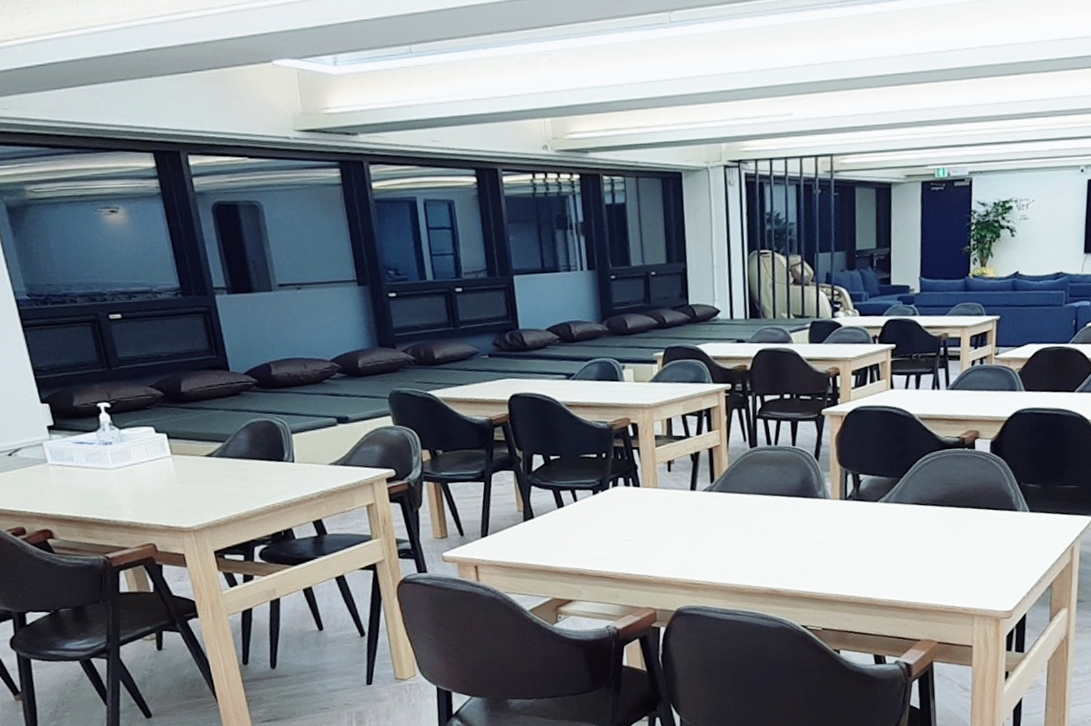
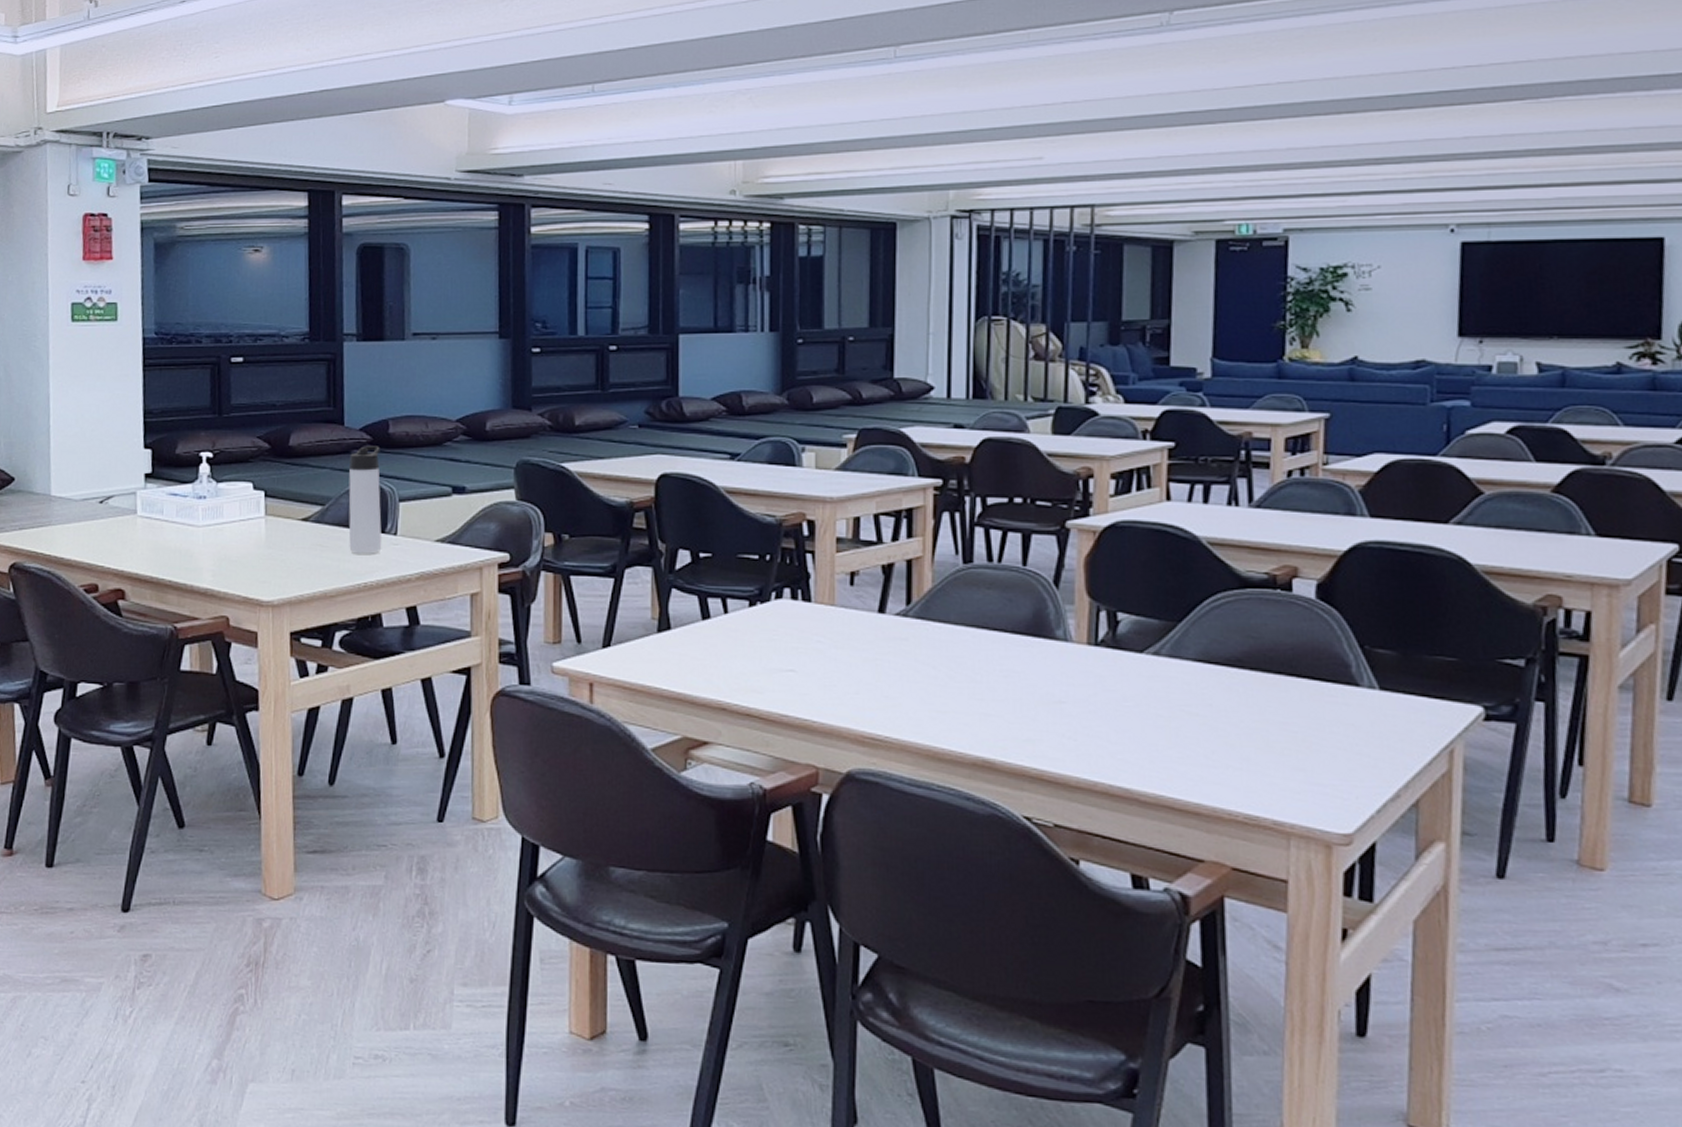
thermos bottle: none [240,387,283,482] -> present [348,446,382,556]

